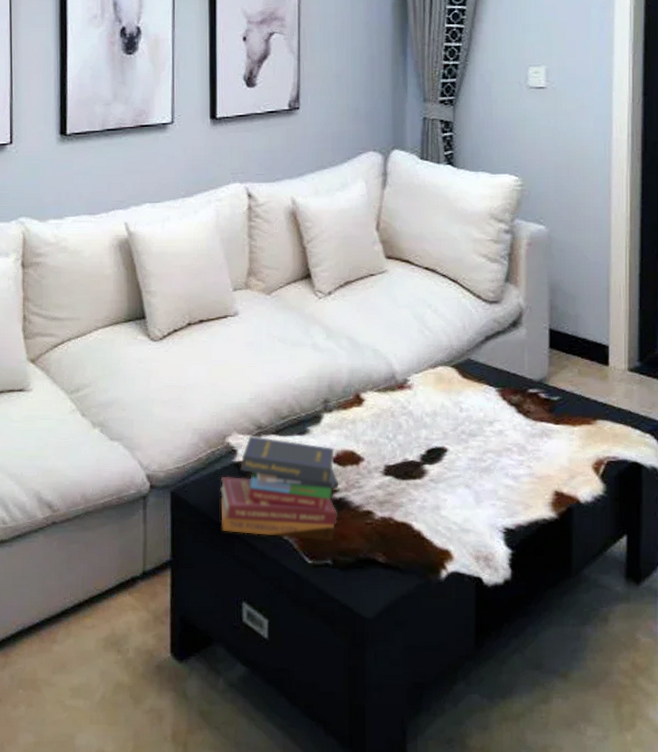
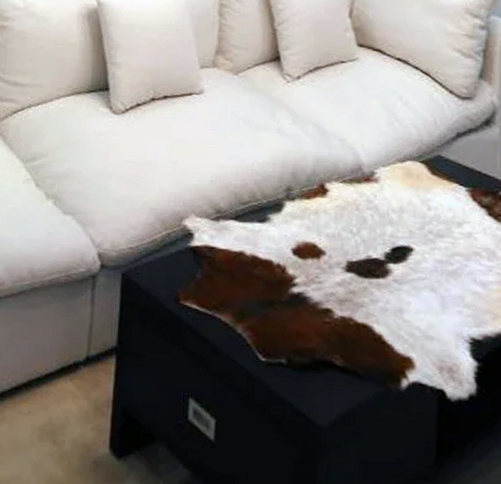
books: present [220,435,339,542] -> none [172,219,298,339]

